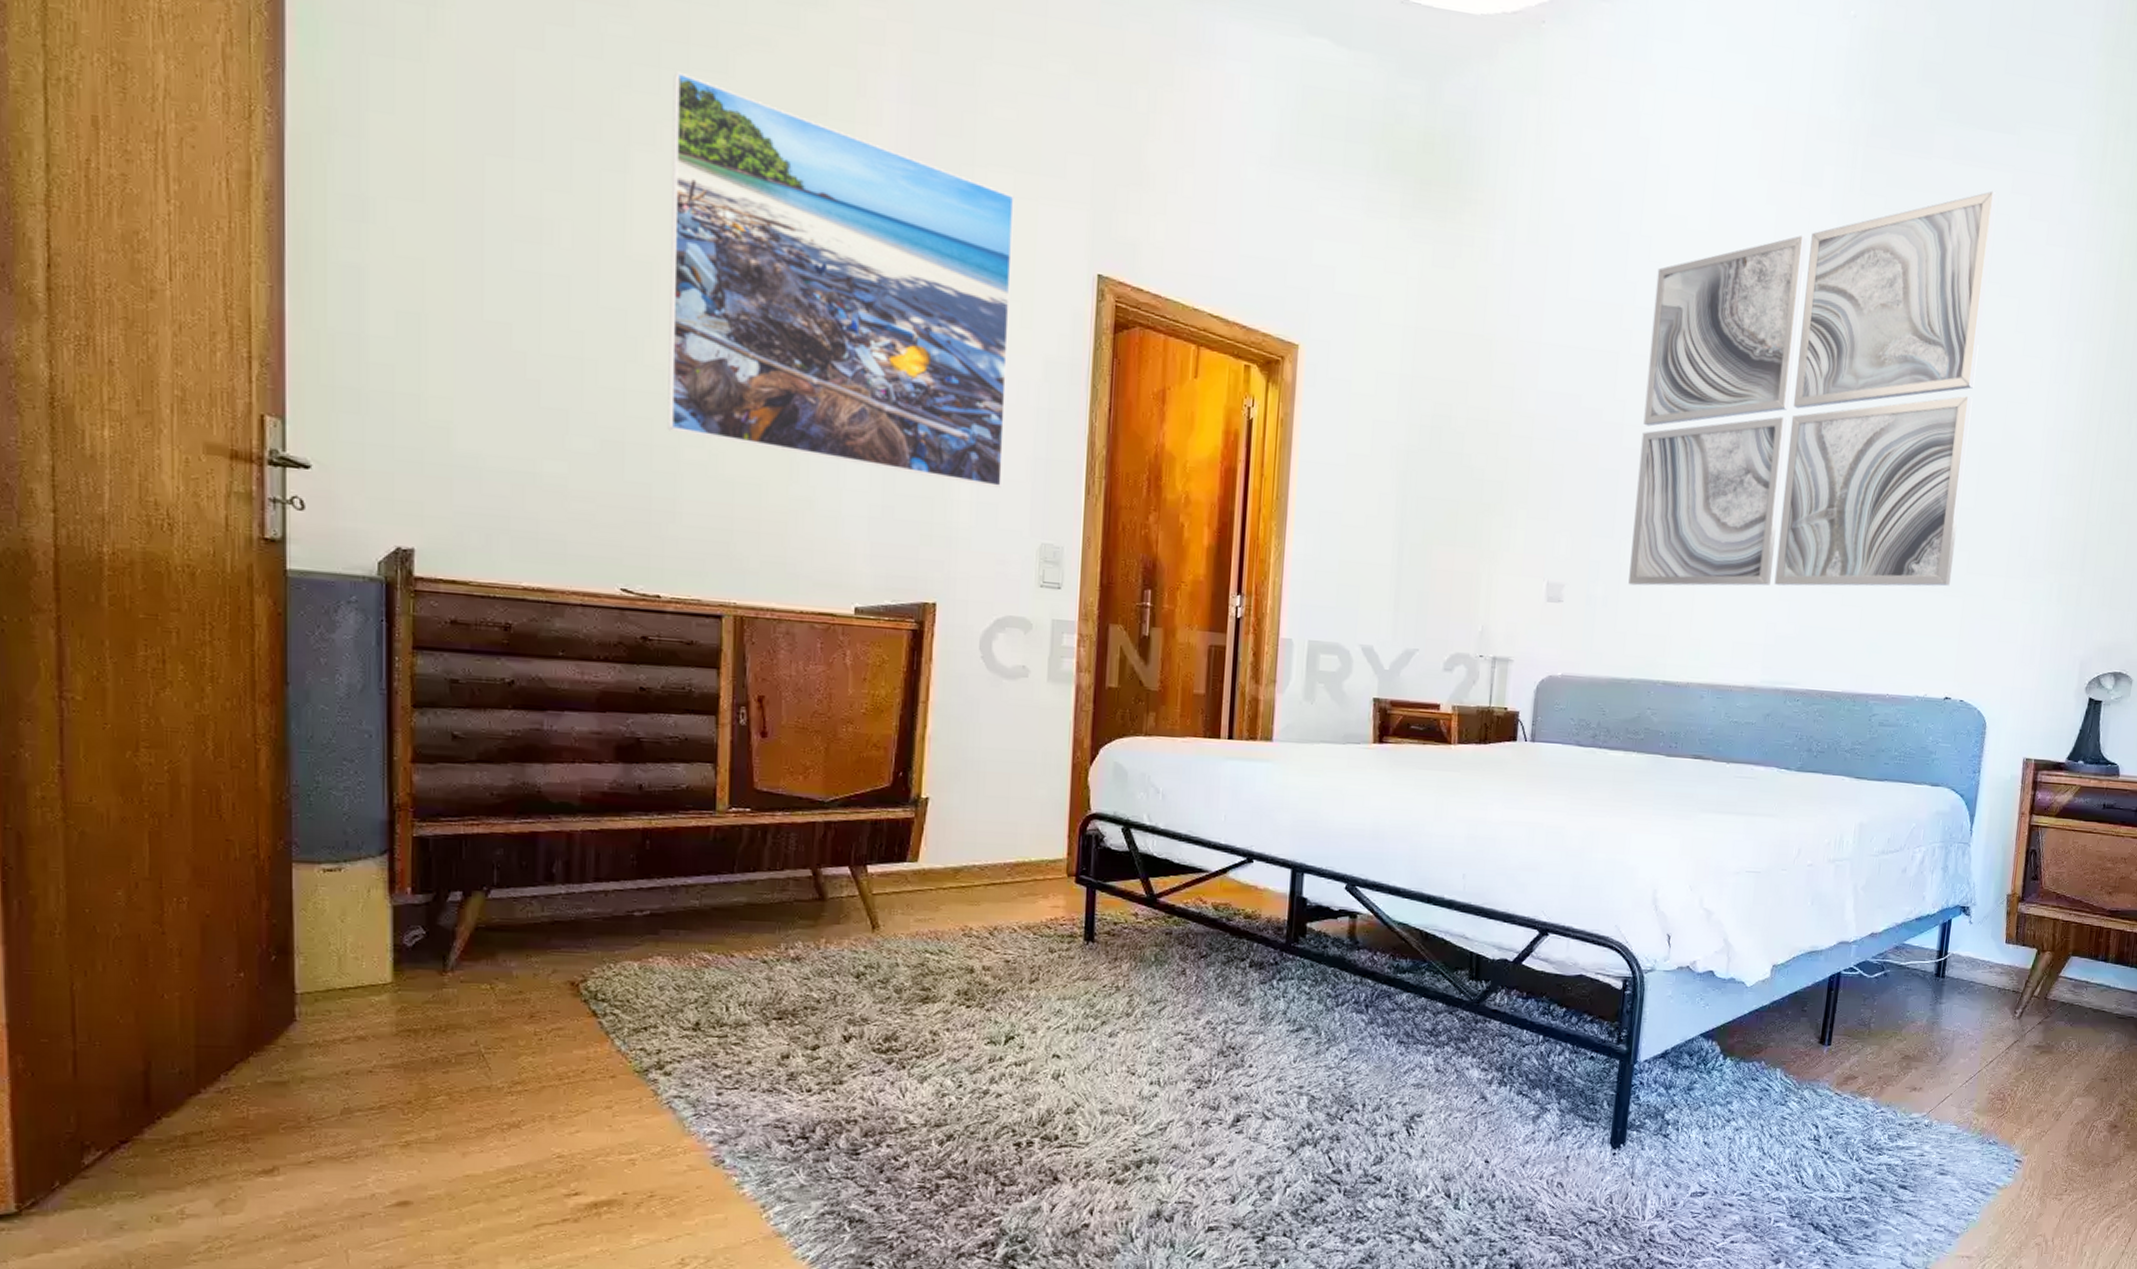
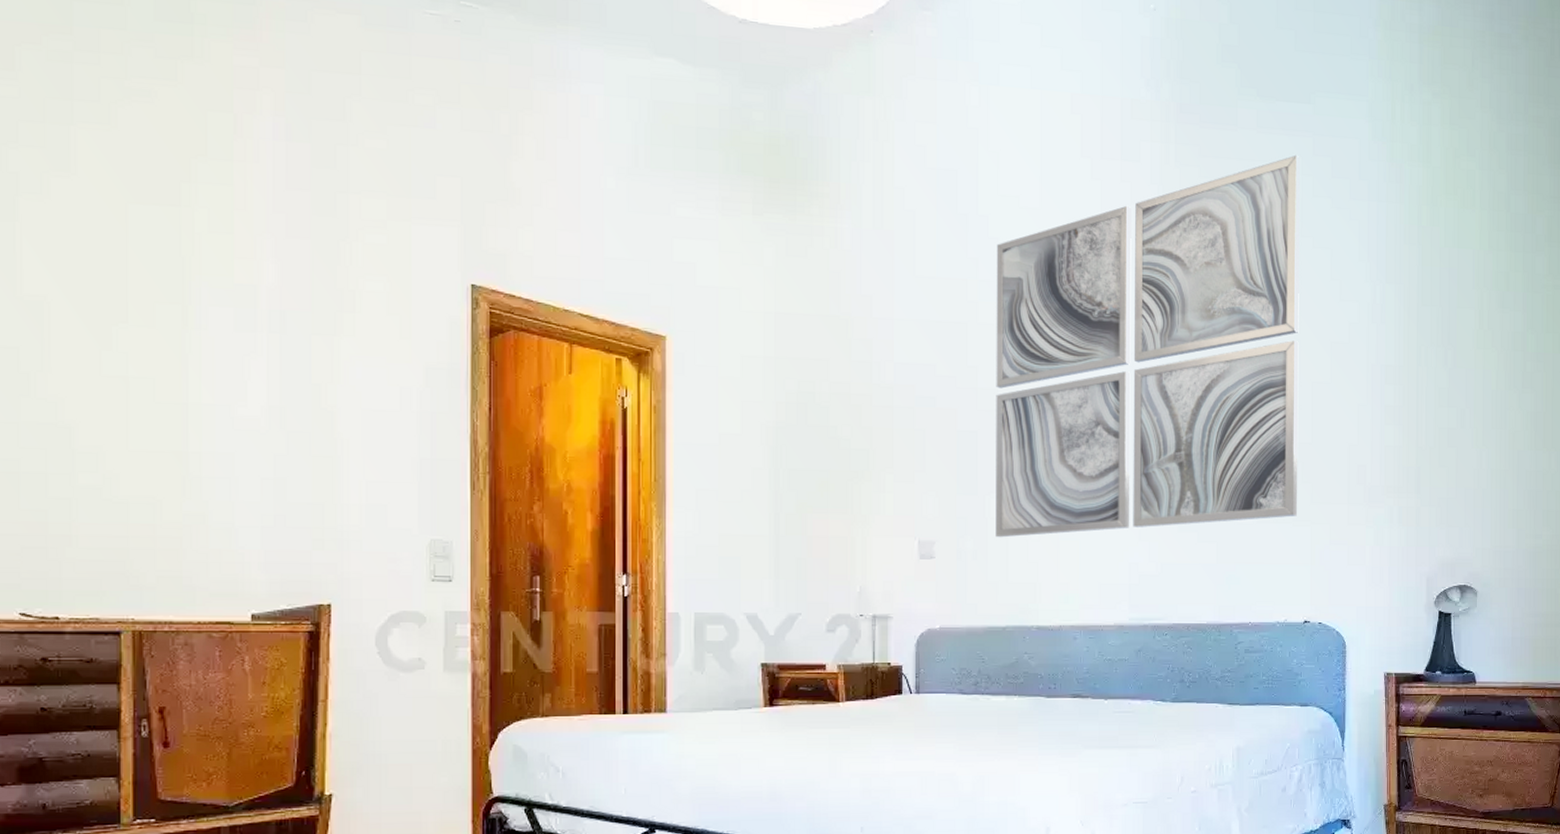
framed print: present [667,71,1015,488] -> none [58,125,389,490]

